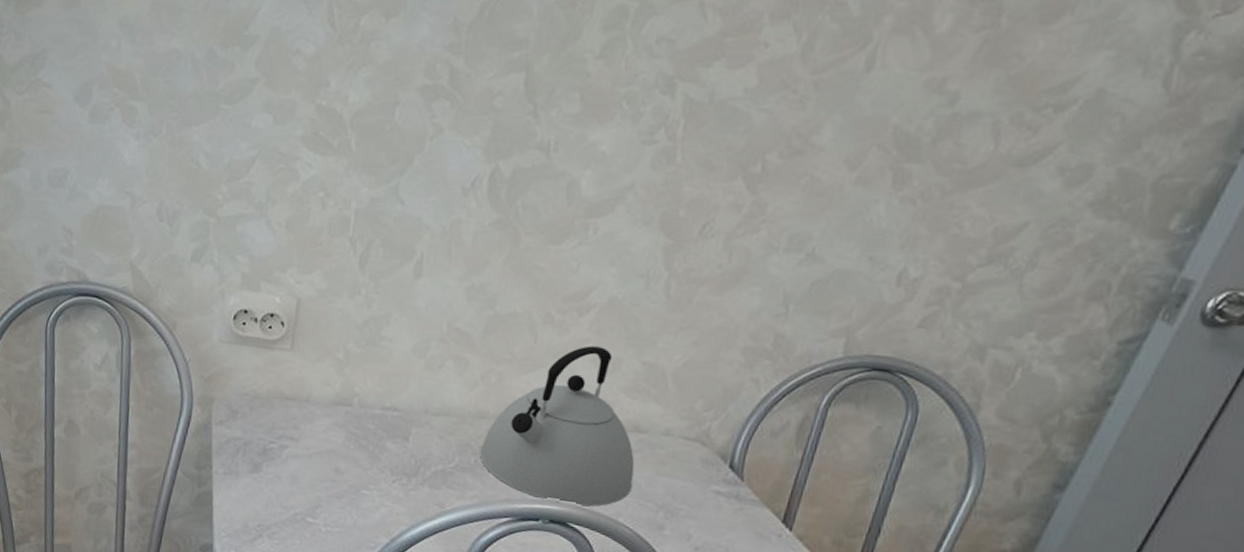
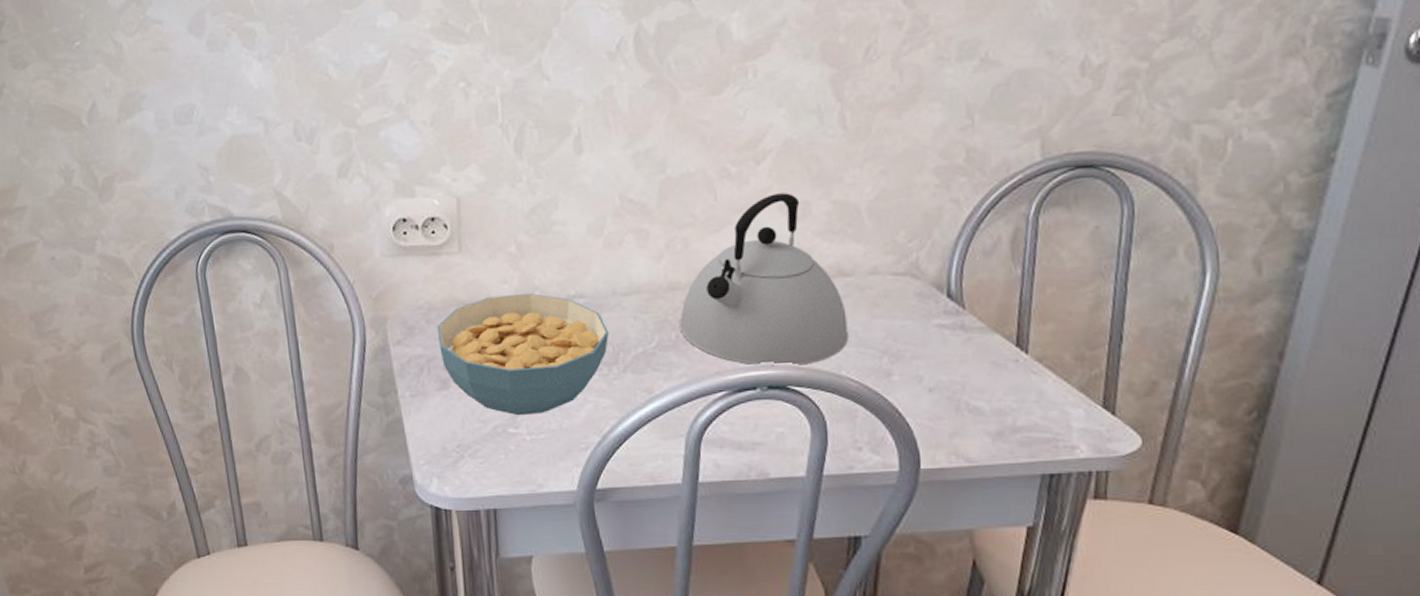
cereal bowl: none [257,395,415,510] -> present [436,293,610,416]

